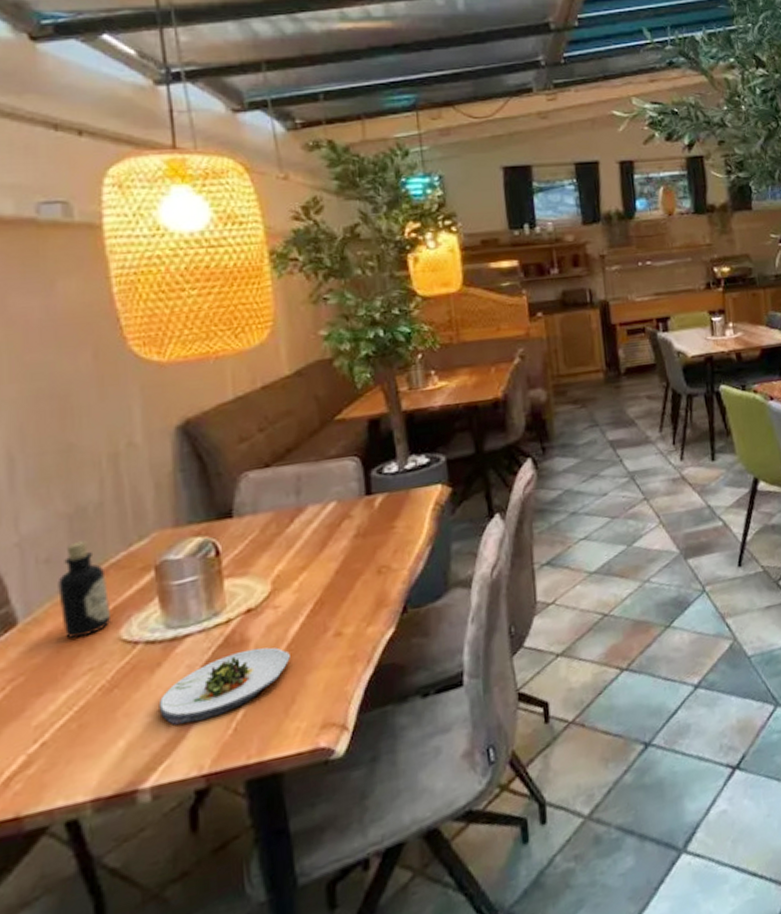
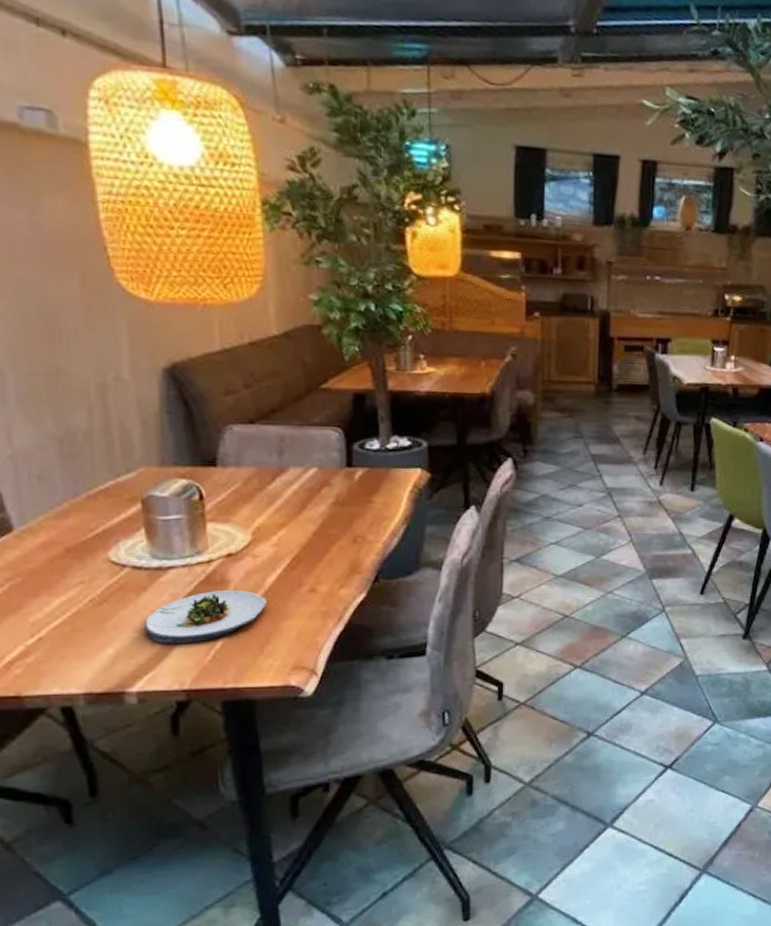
bottle: present [58,540,112,639] -> none [50,463,101,553]

